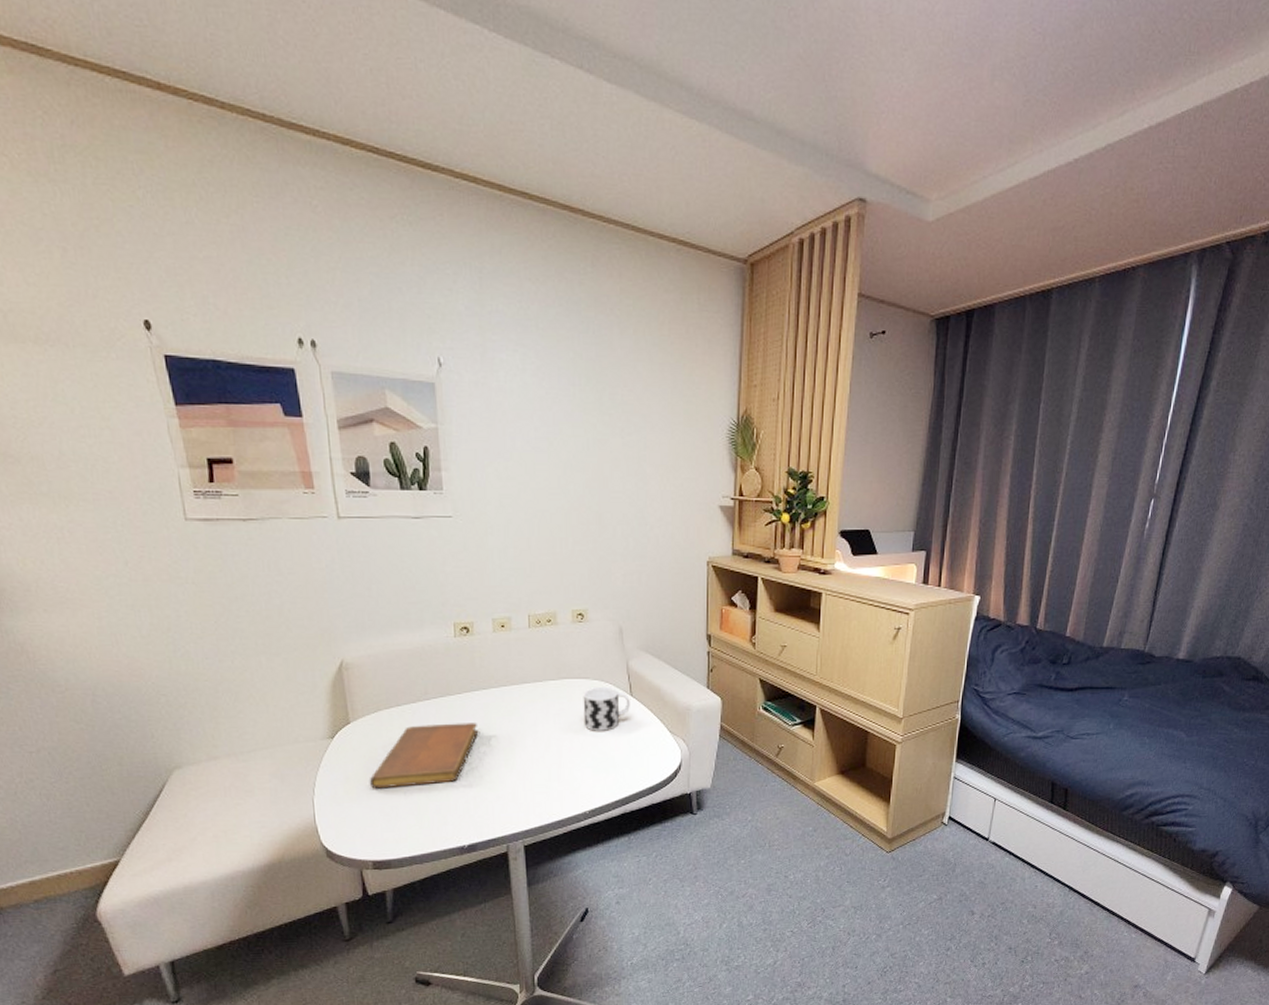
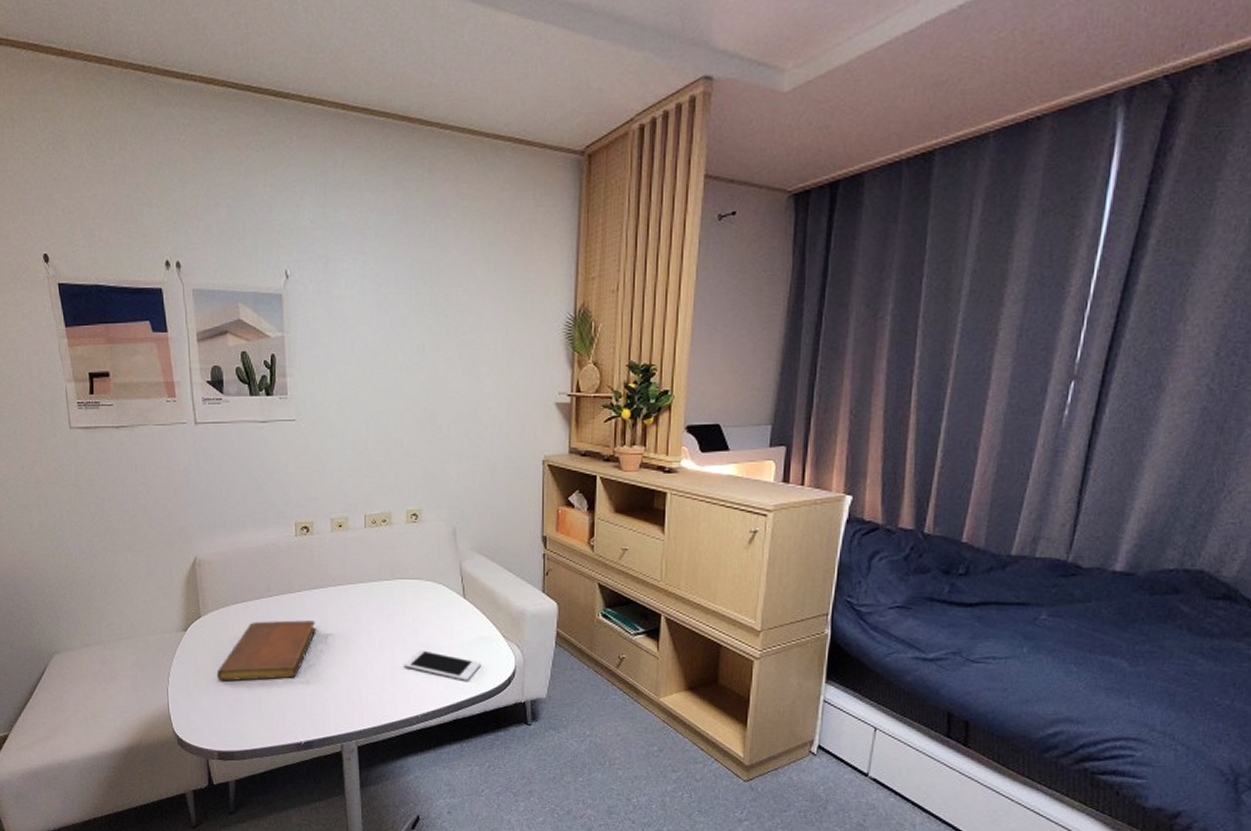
cell phone: none [570,748,648,776] -> present [403,650,481,681]
cup: present [583,686,630,731] -> none [416,587,463,633]

